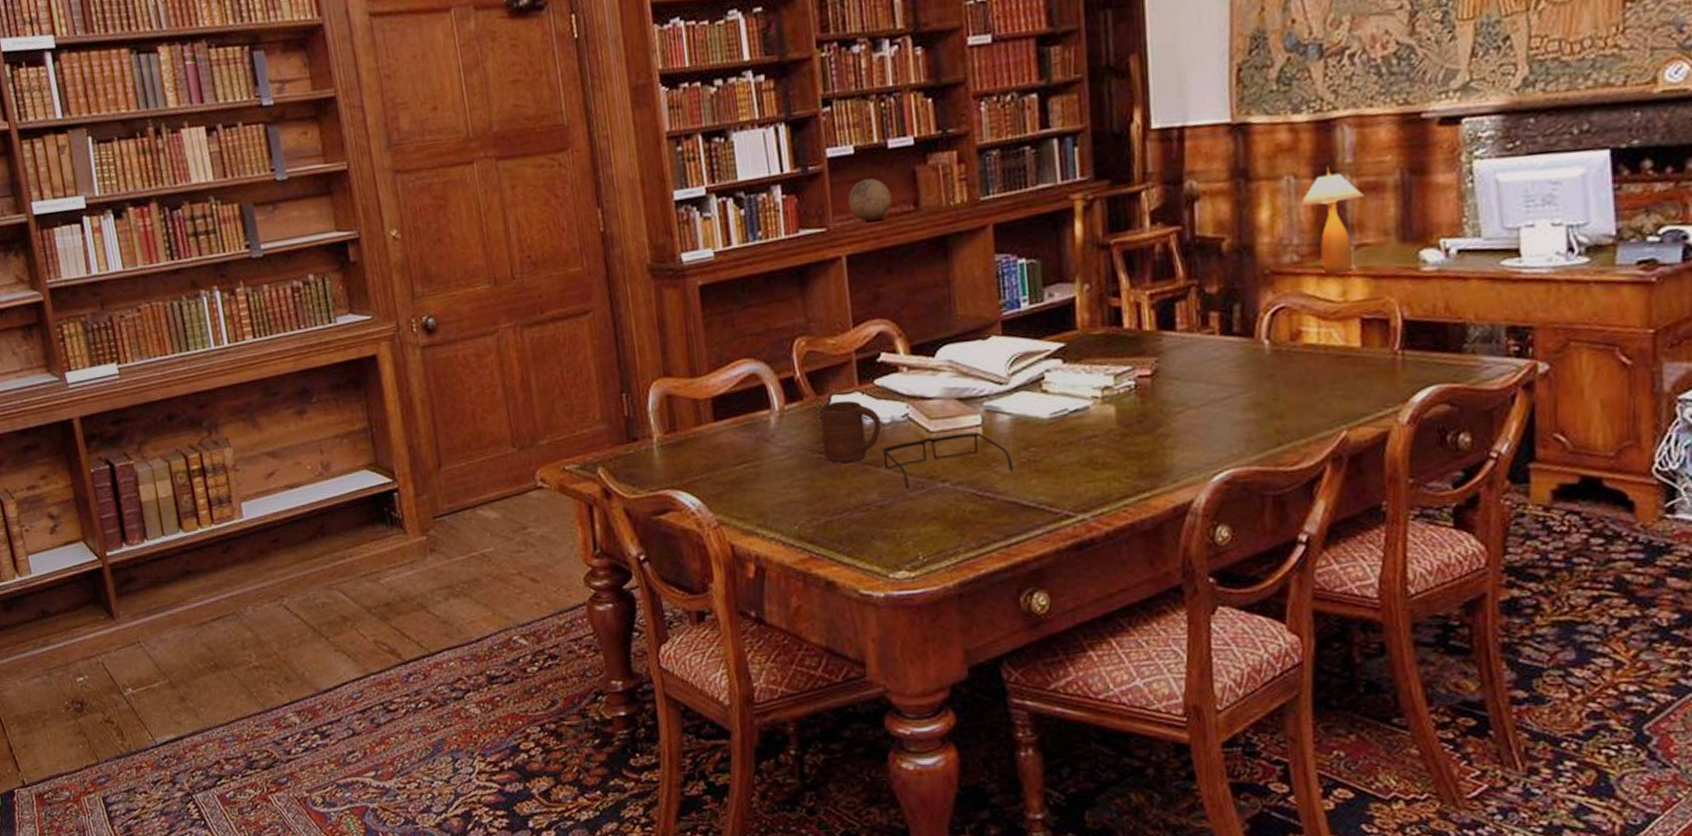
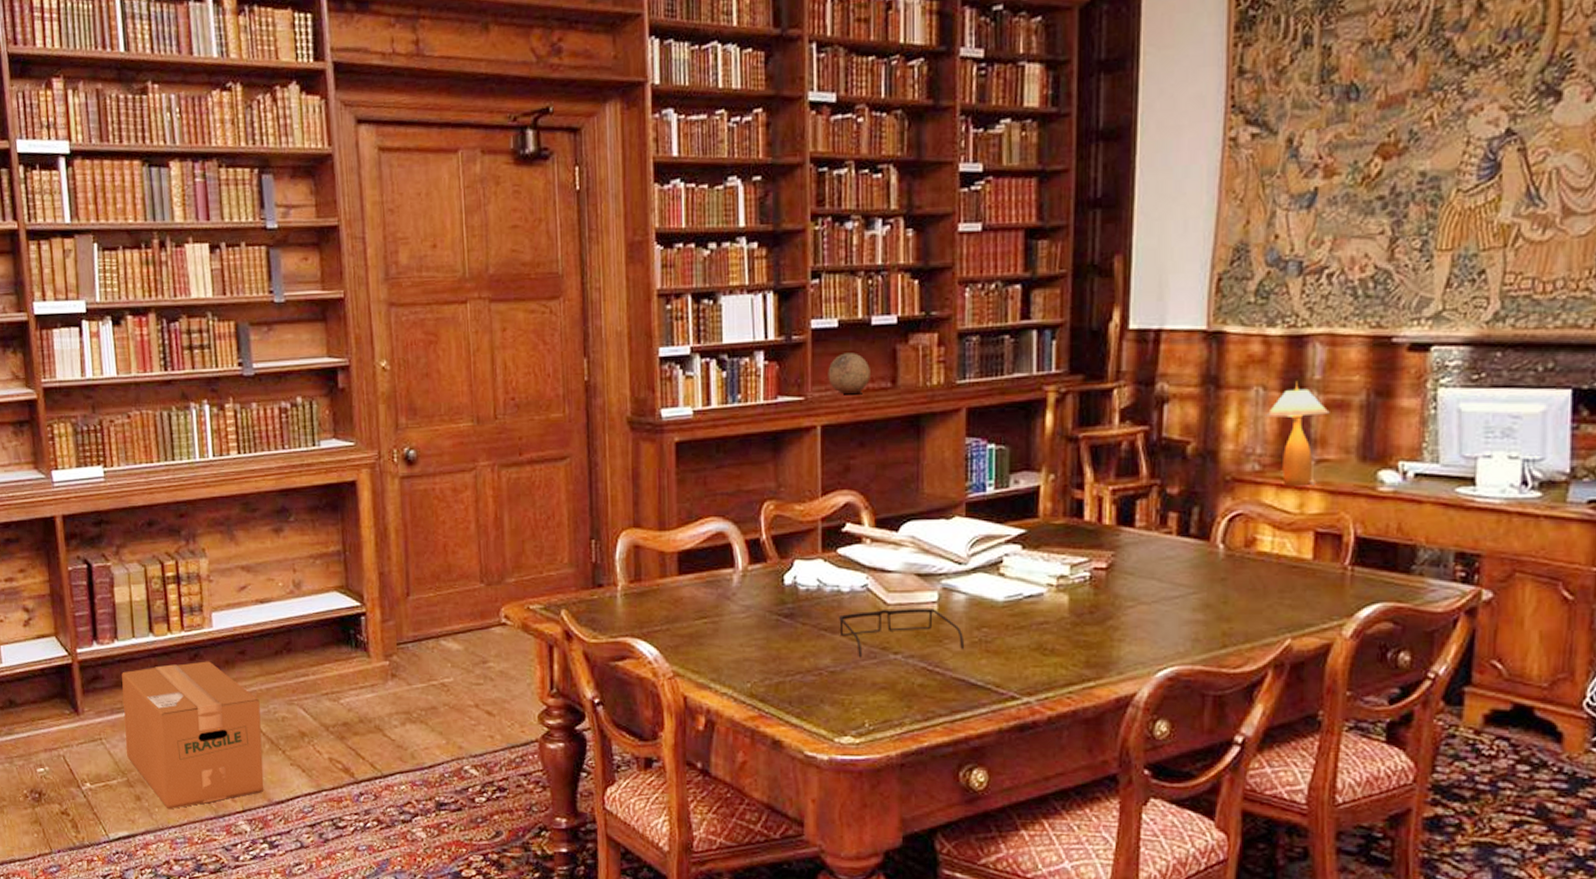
box: none [154,552,310,708] -> present [122,661,264,810]
cup: present [820,400,882,463] -> none [782,566,841,626]

